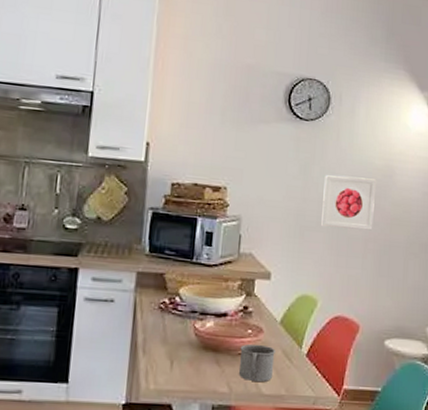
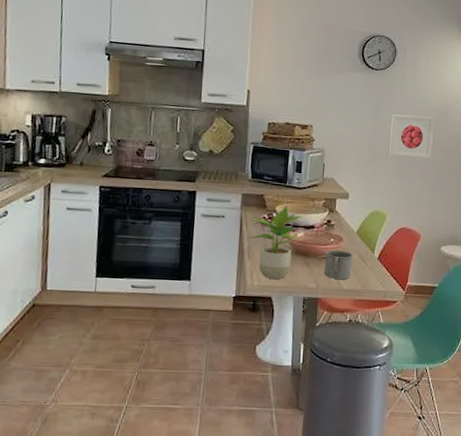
potted plant: none [141,287,213,381] -> present [246,206,302,279]

